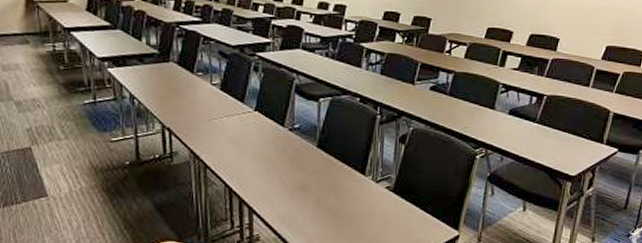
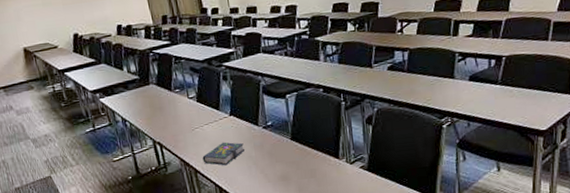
book: none [215,138,266,165] -> present [202,142,246,166]

